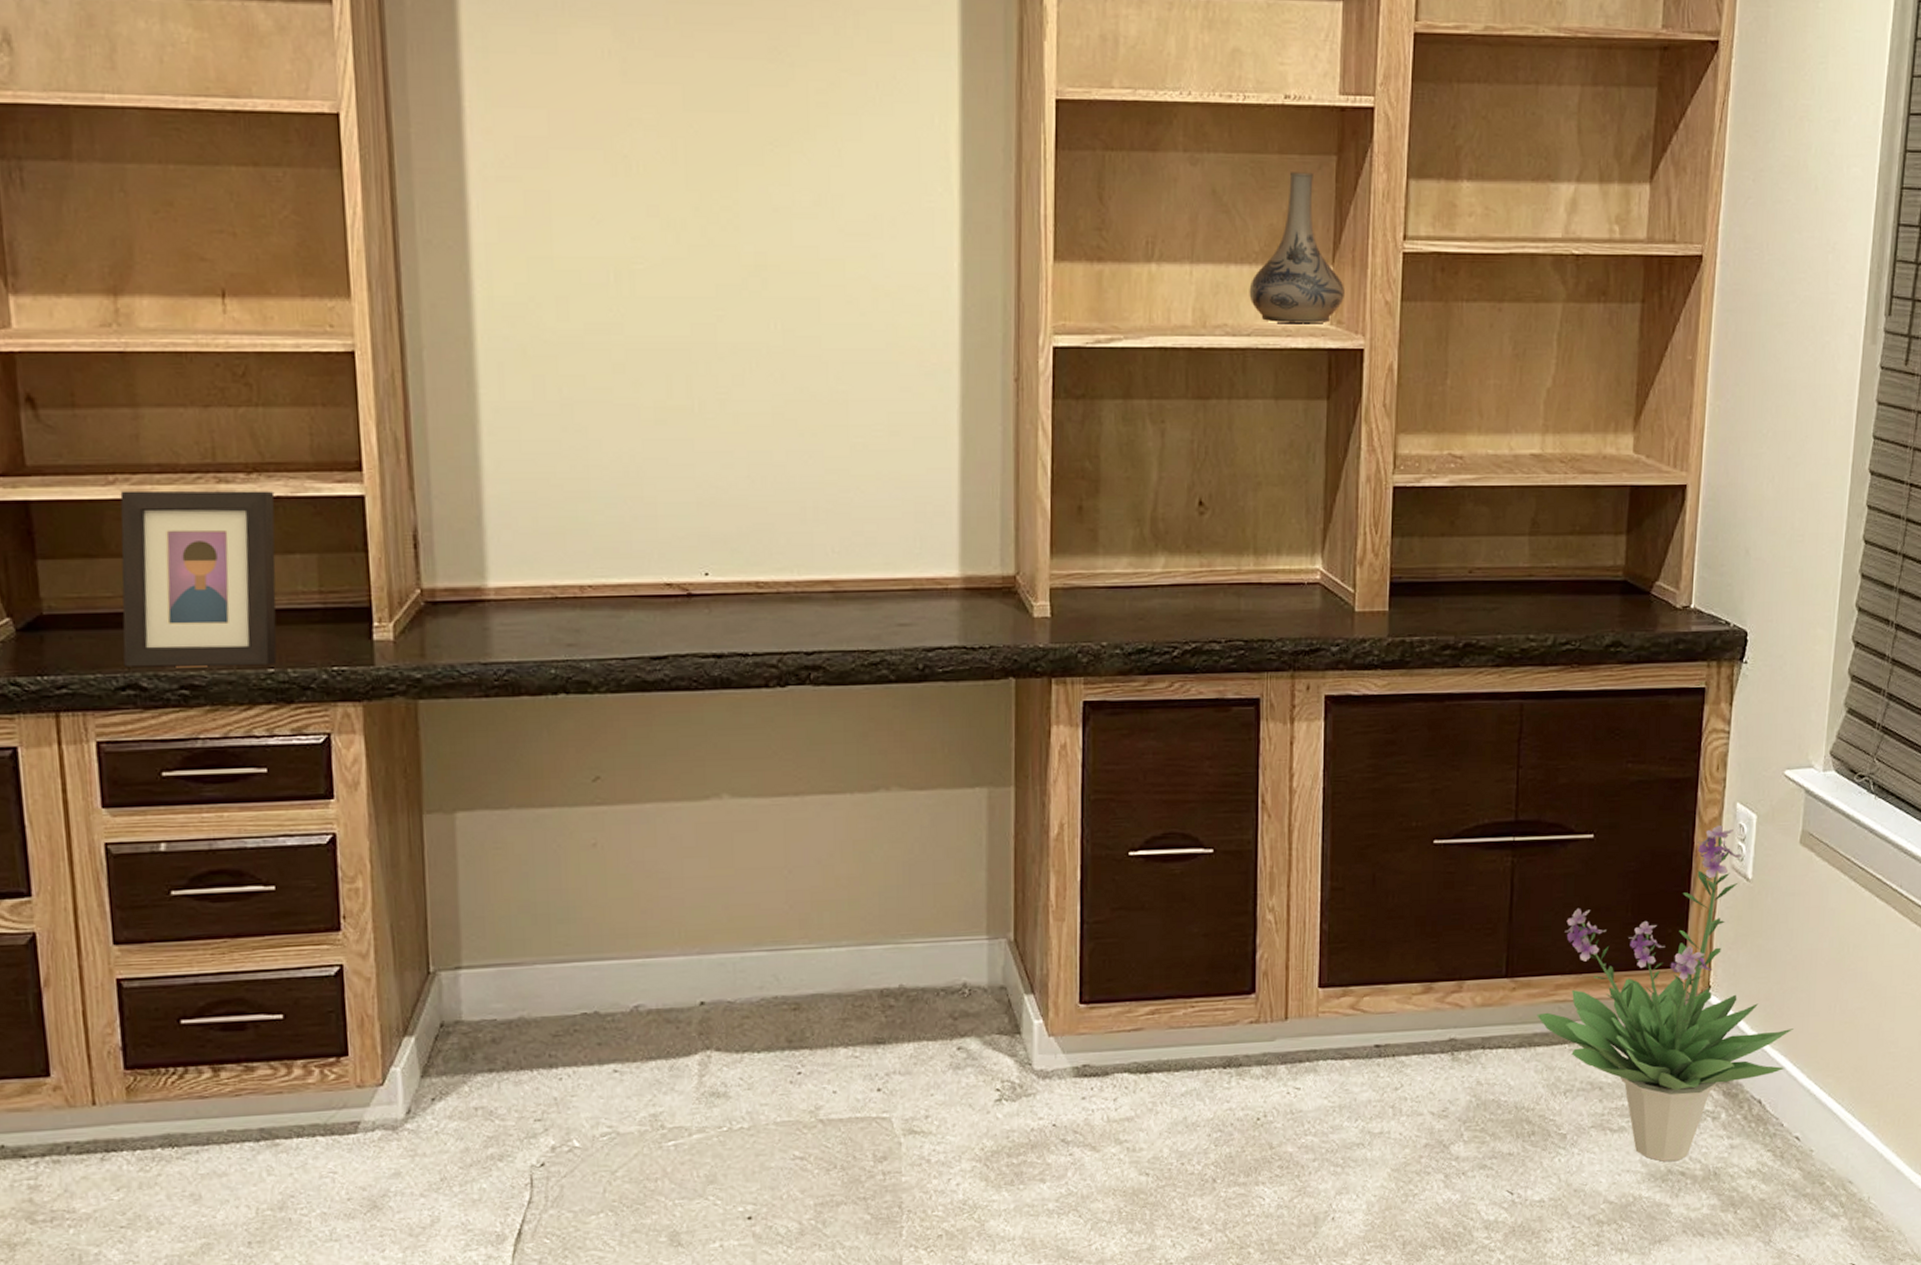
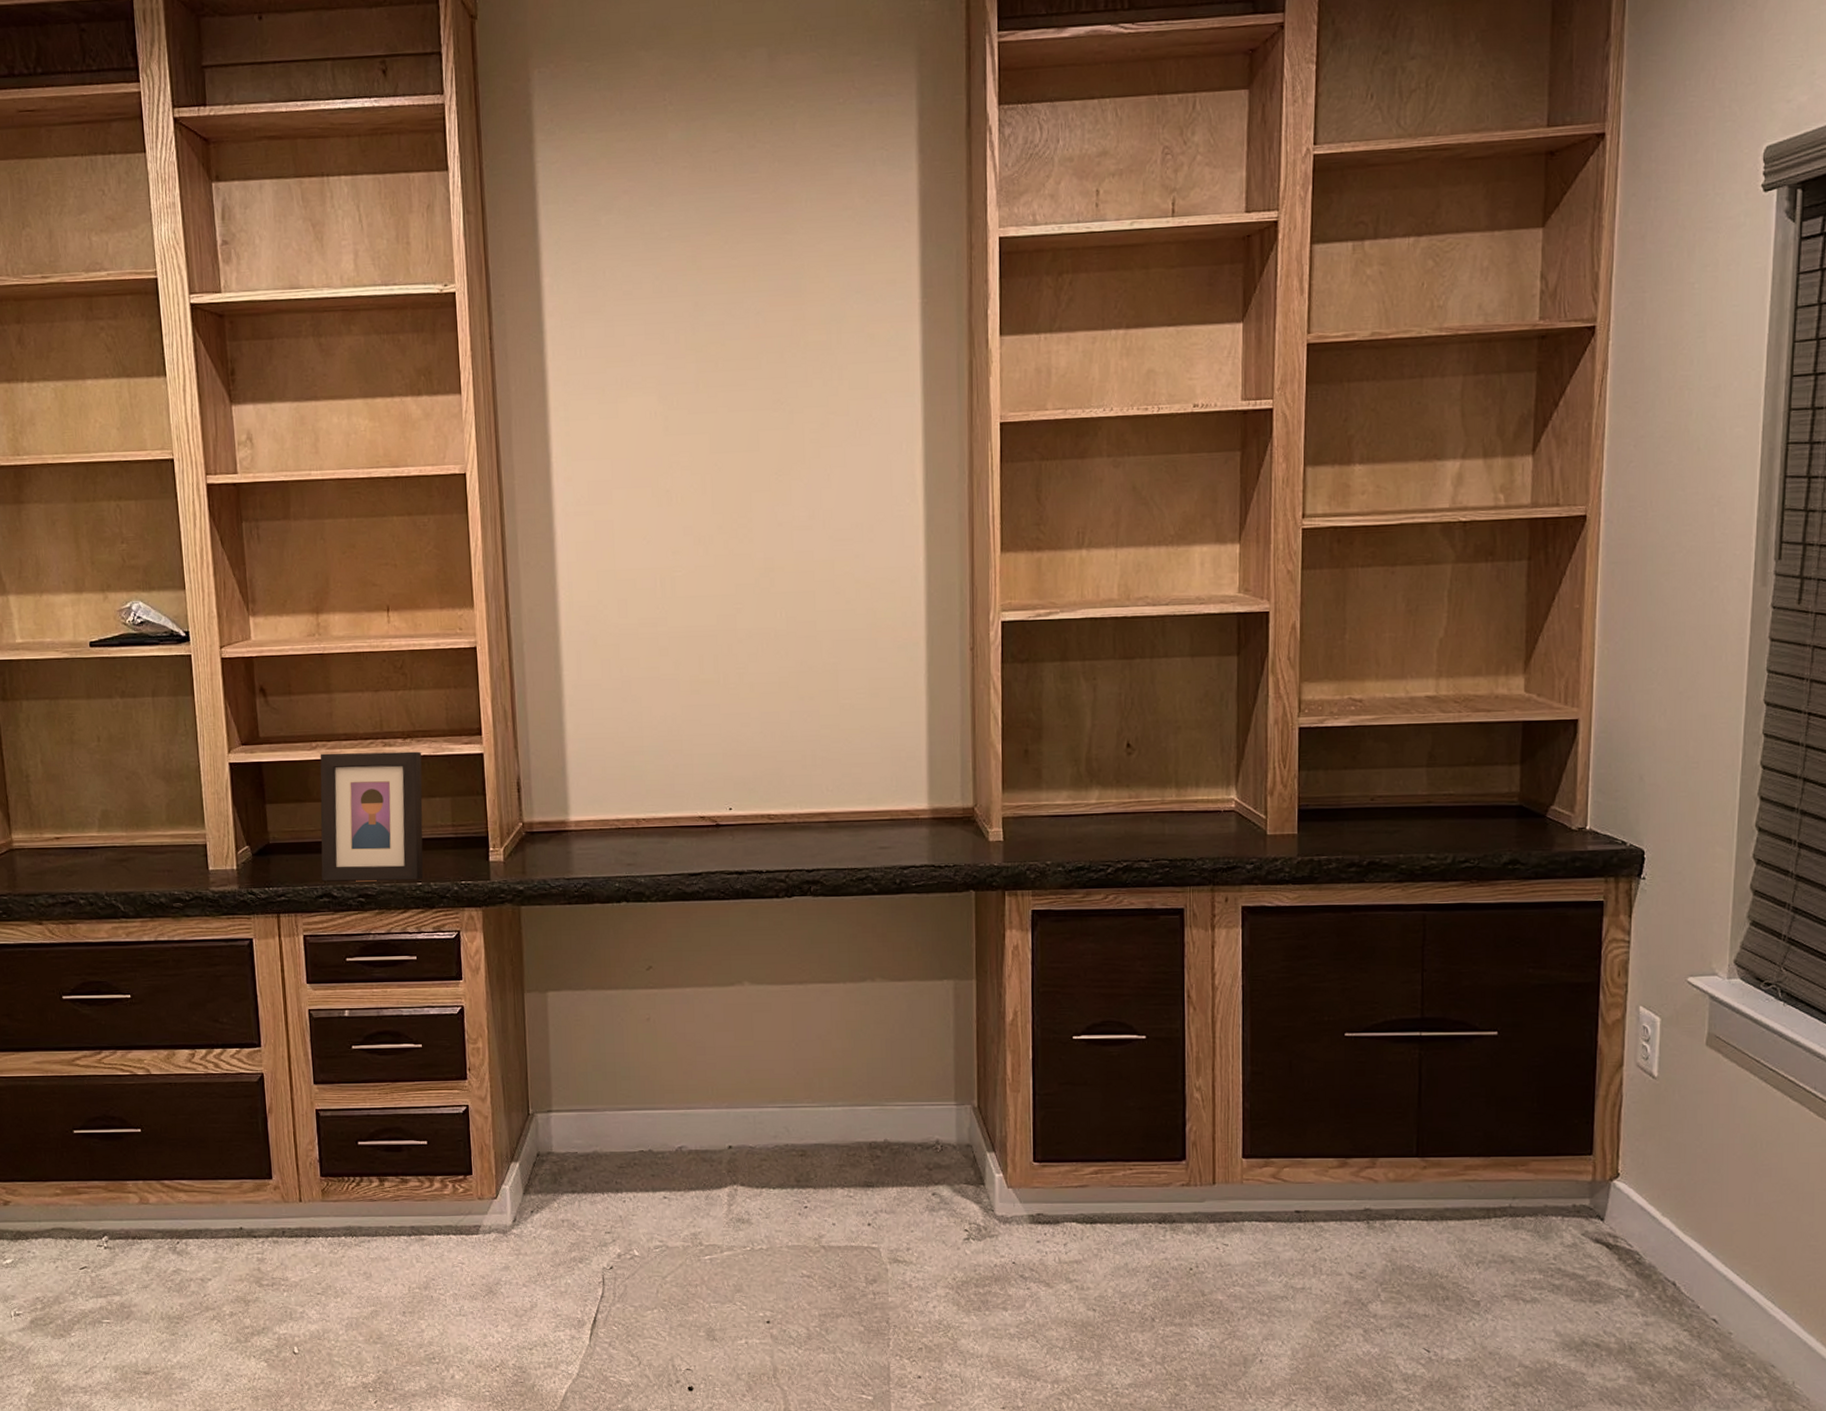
decorative vase: present [1249,172,1344,324] -> none [1166,466,1250,594]
potted plant: present [1537,824,1794,1162] -> none [1447,1026,1707,1333]

